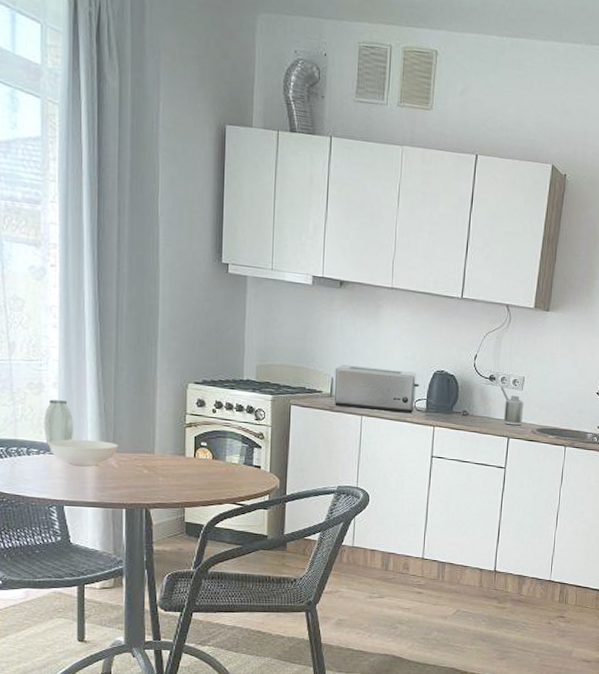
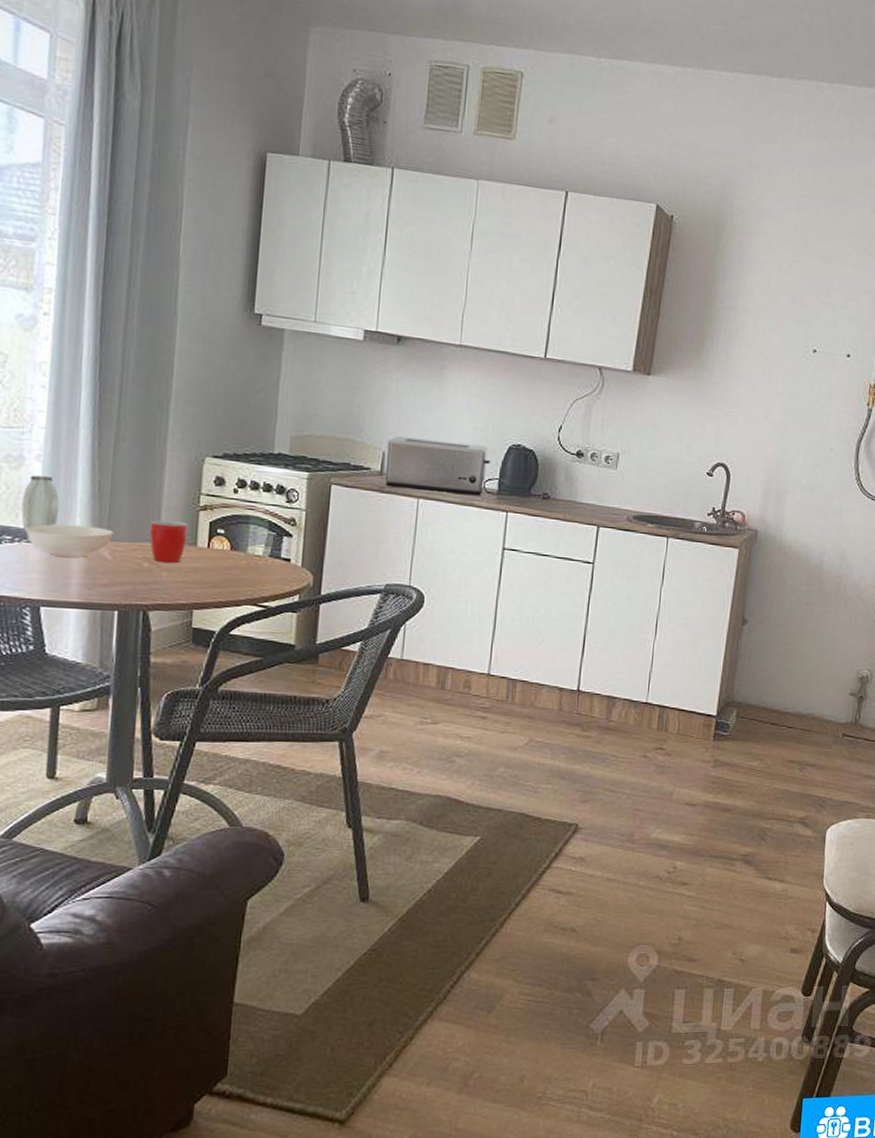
mug: none [147,435,178,471] -> present [149,520,188,564]
soap dispenser: present [500,386,524,426] -> none [589,464,619,512]

